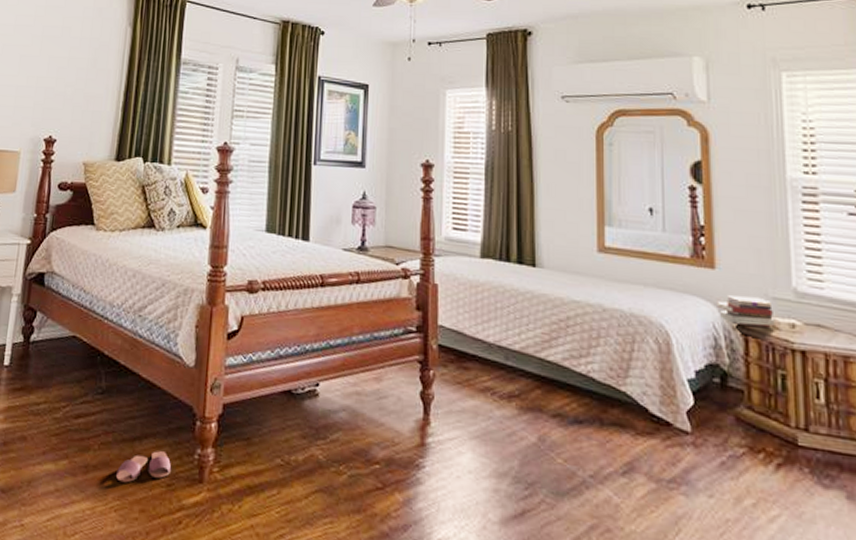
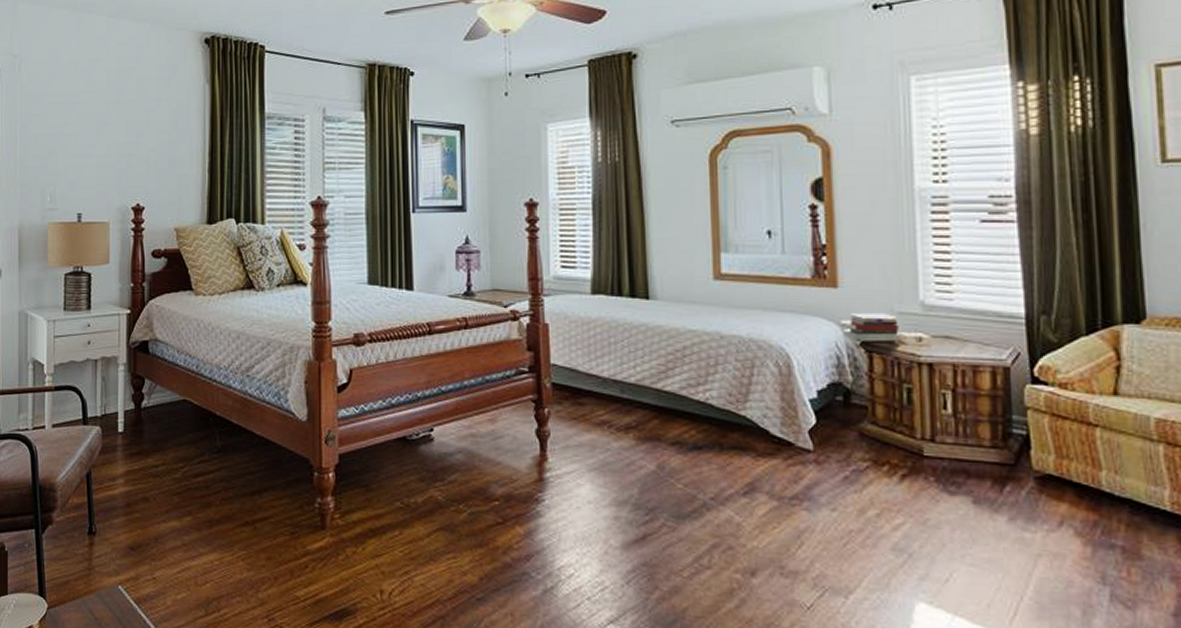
slippers: present [115,451,172,483] -> none [239,502,294,534]

